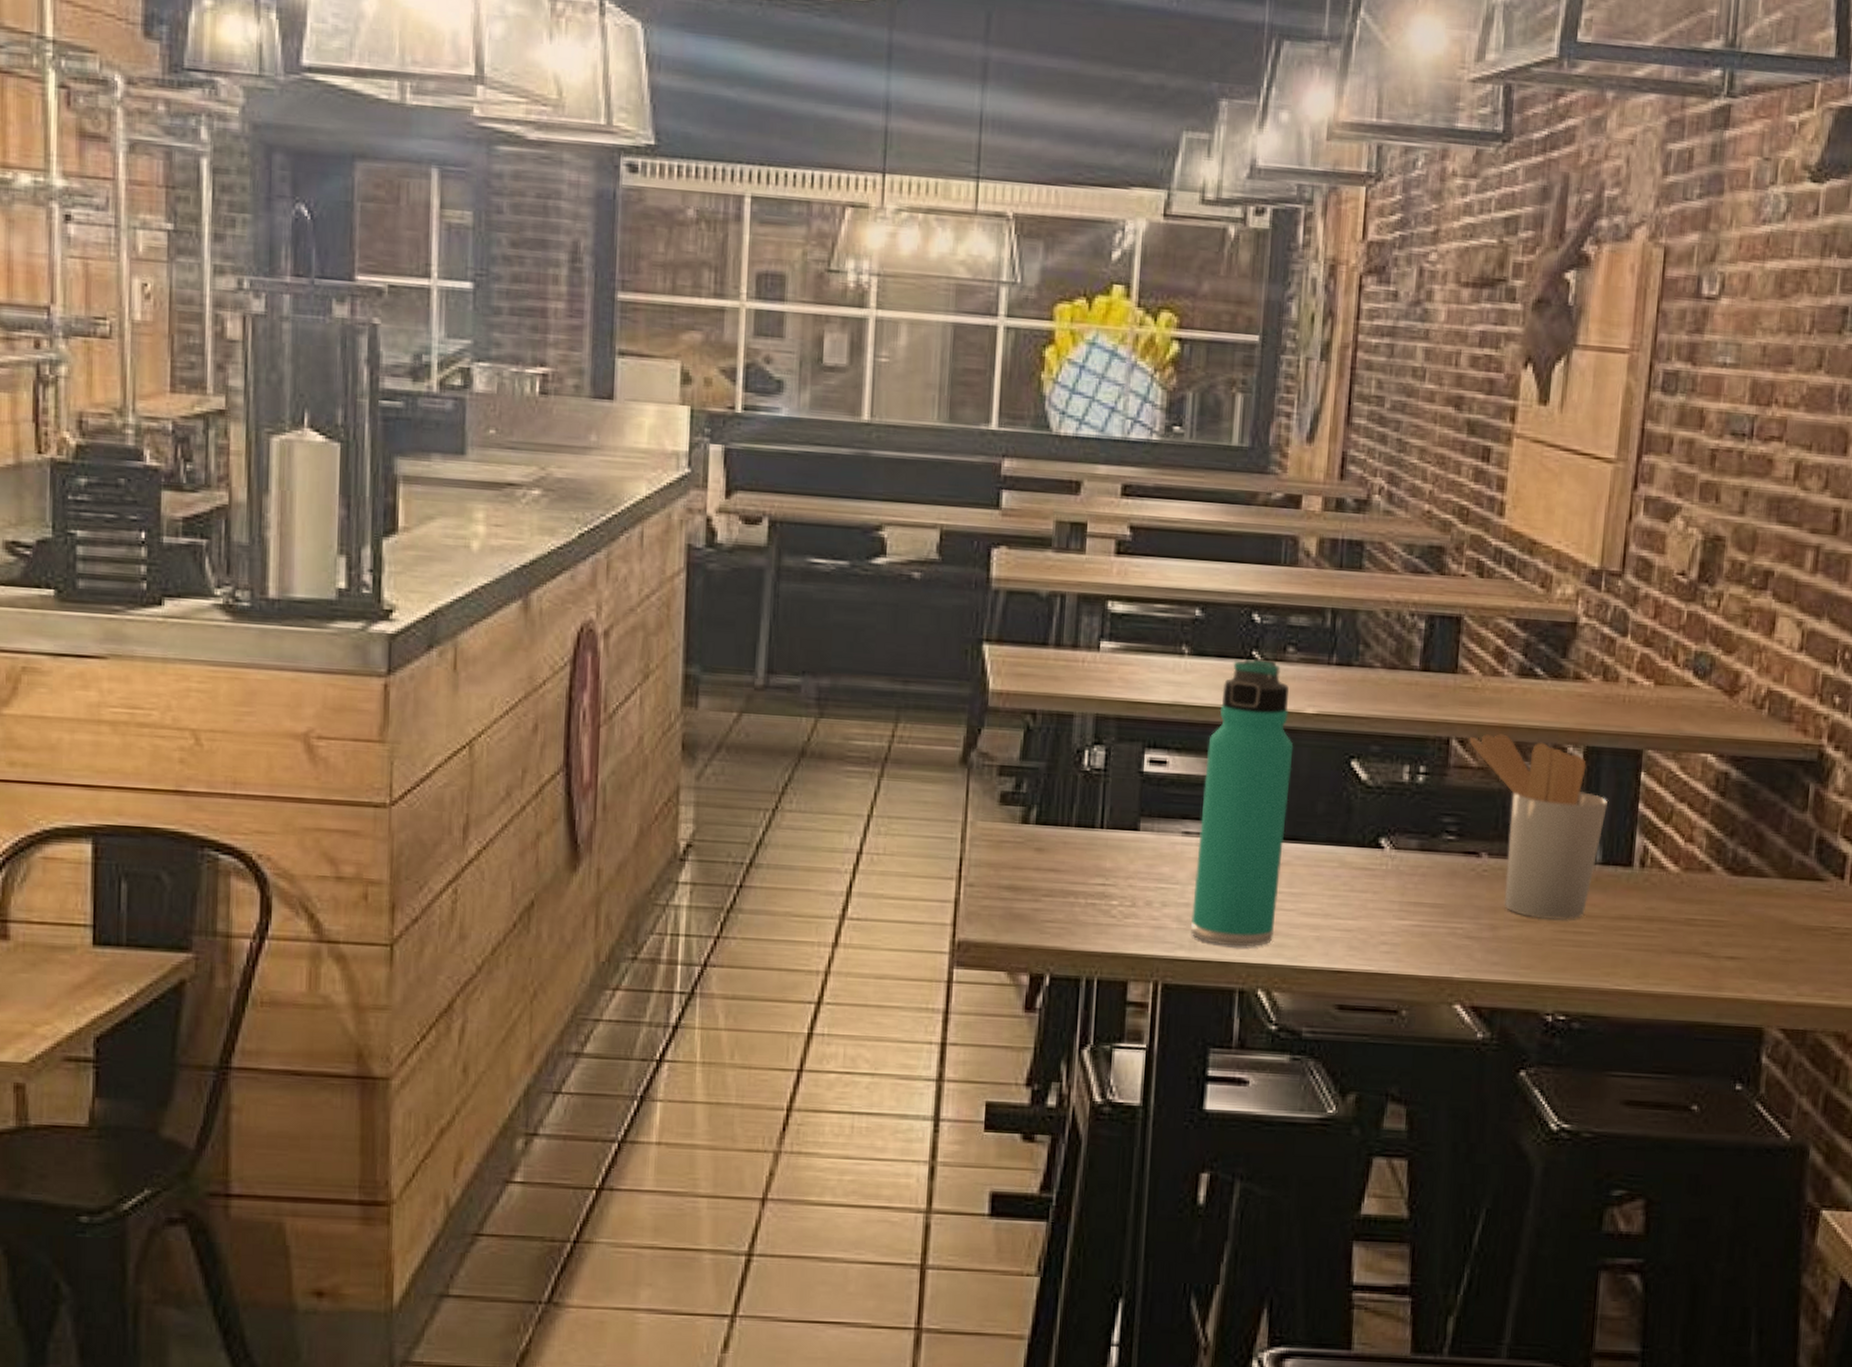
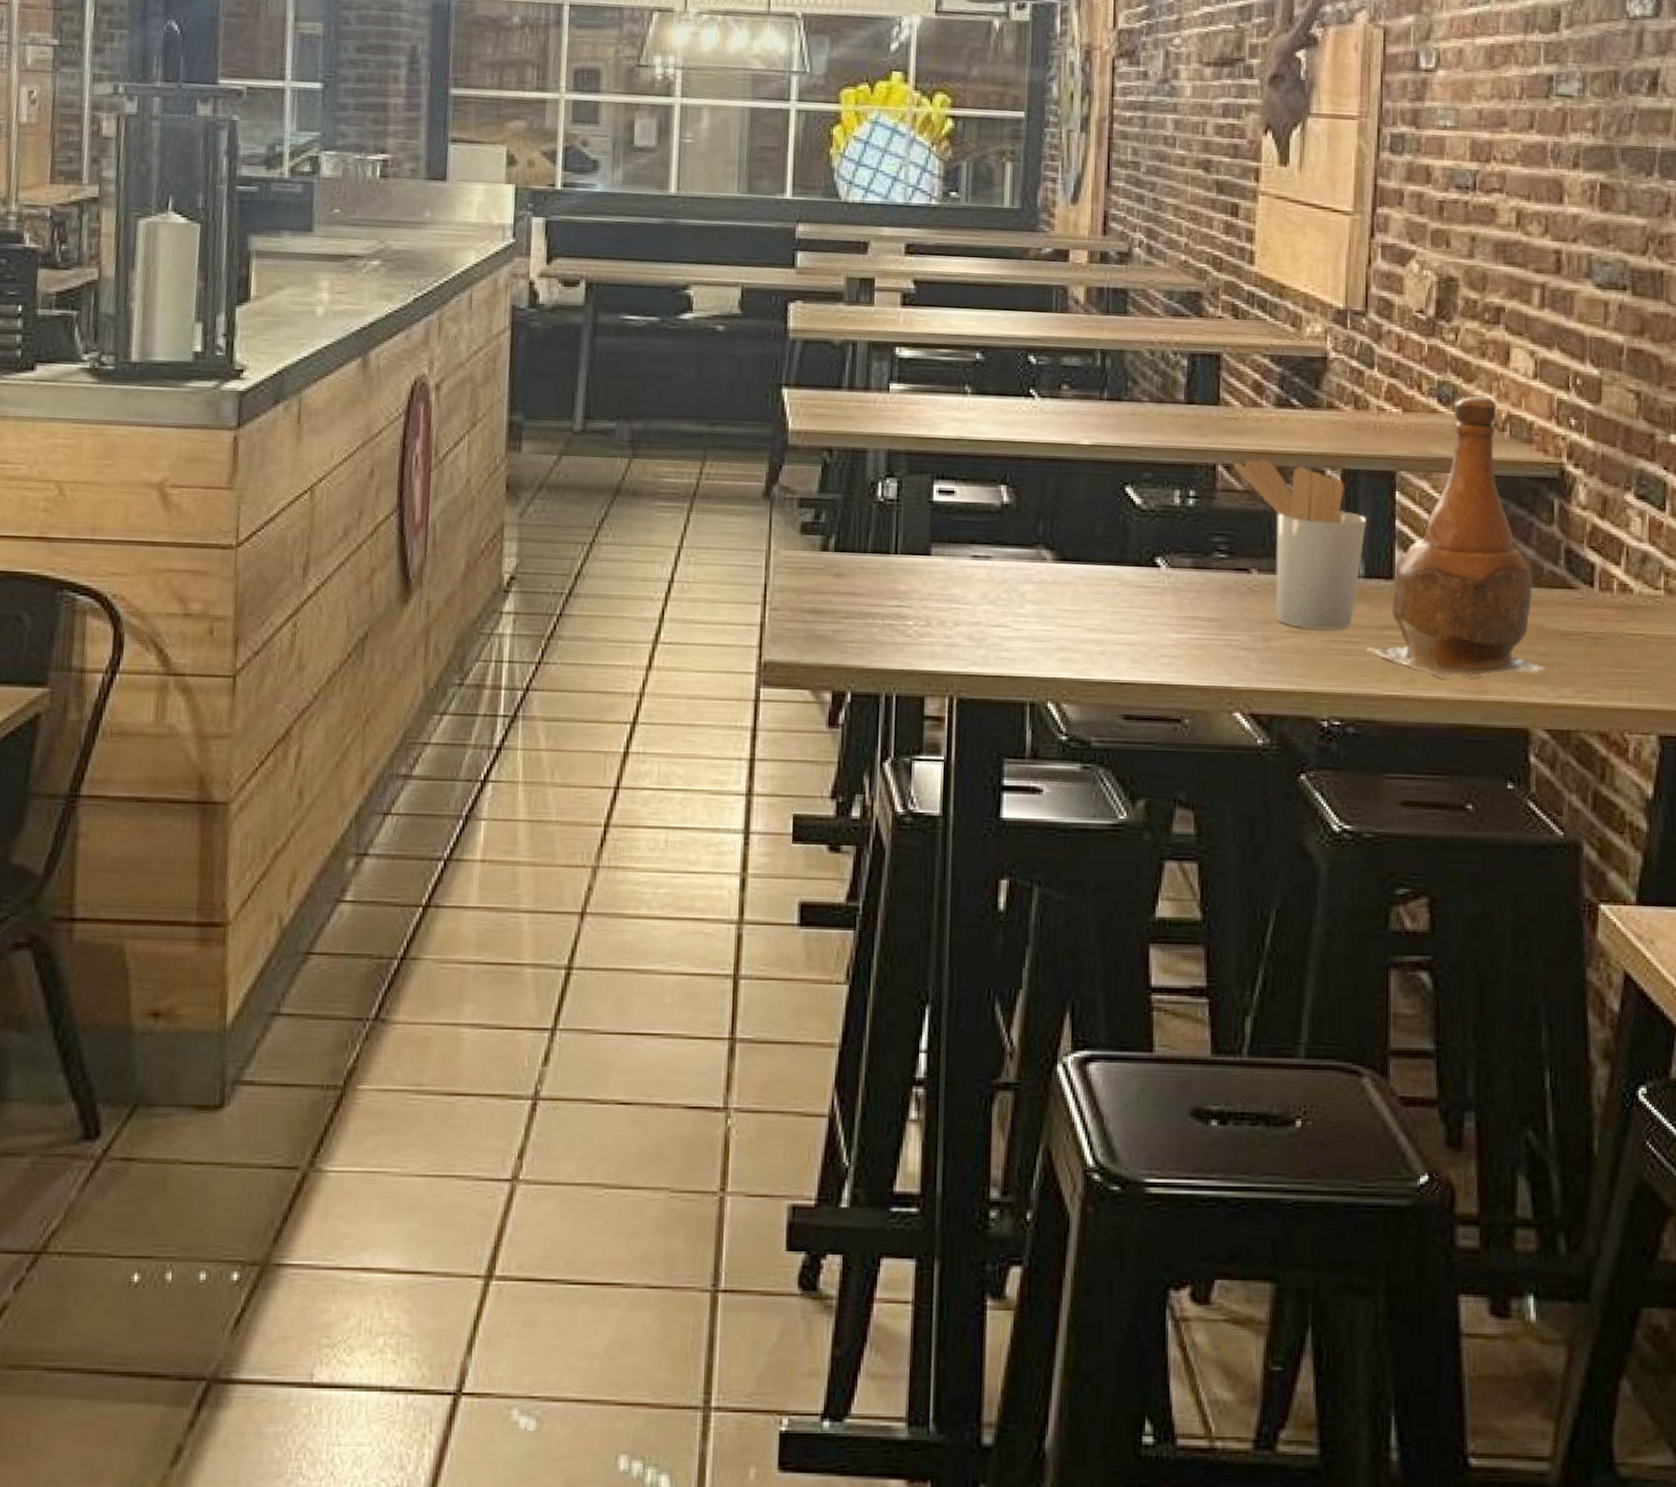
thermos bottle: present [1191,658,1294,947] -> none [982,396,1072,662]
bottle: none [1598,669,1789,974] -> present [1366,395,1549,678]

